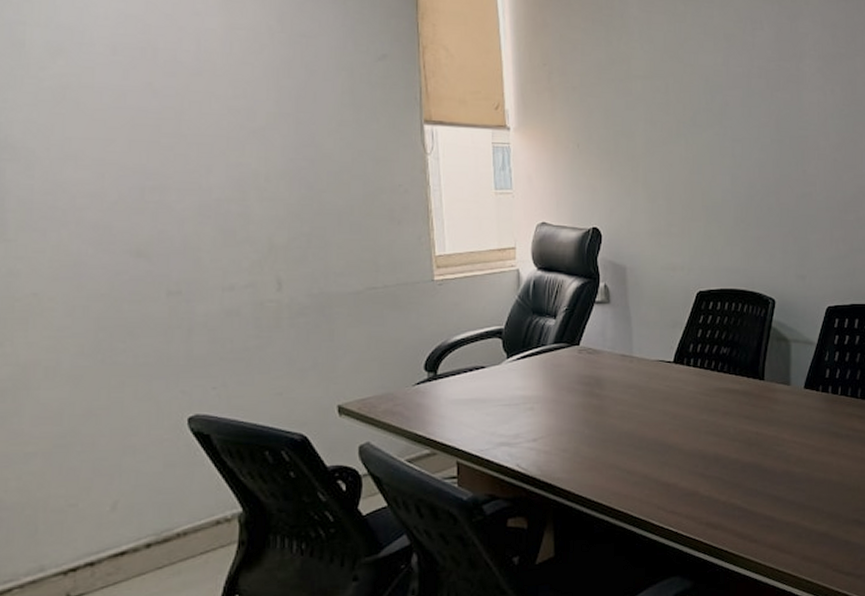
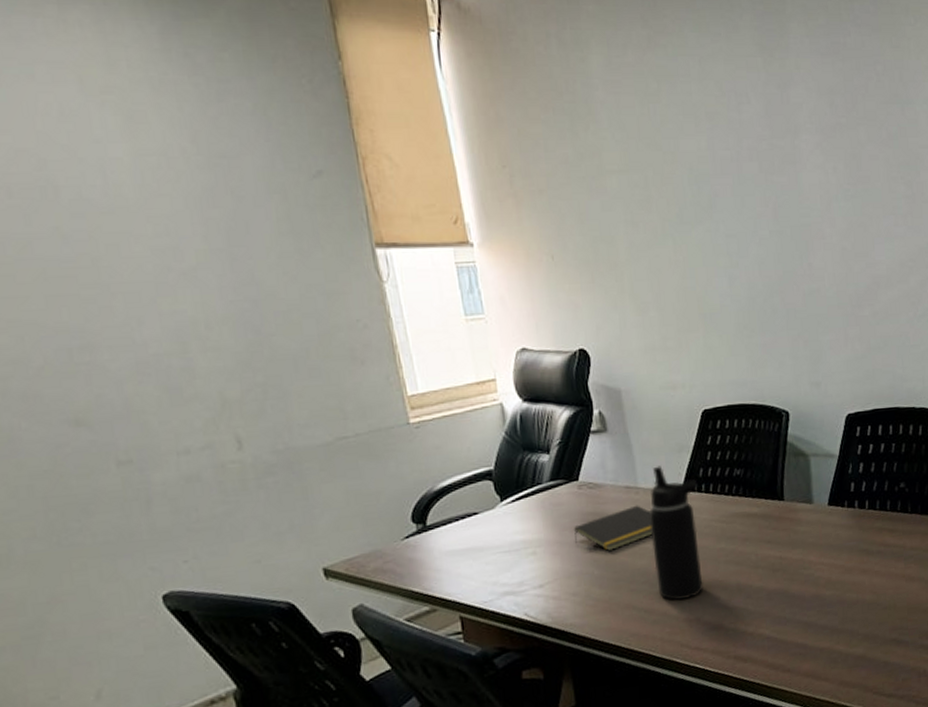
notepad: none [571,372,642,414] -> present [574,505,653,552]
water bottle: none [640,338,687,465] -> present [648,466,703,600]

